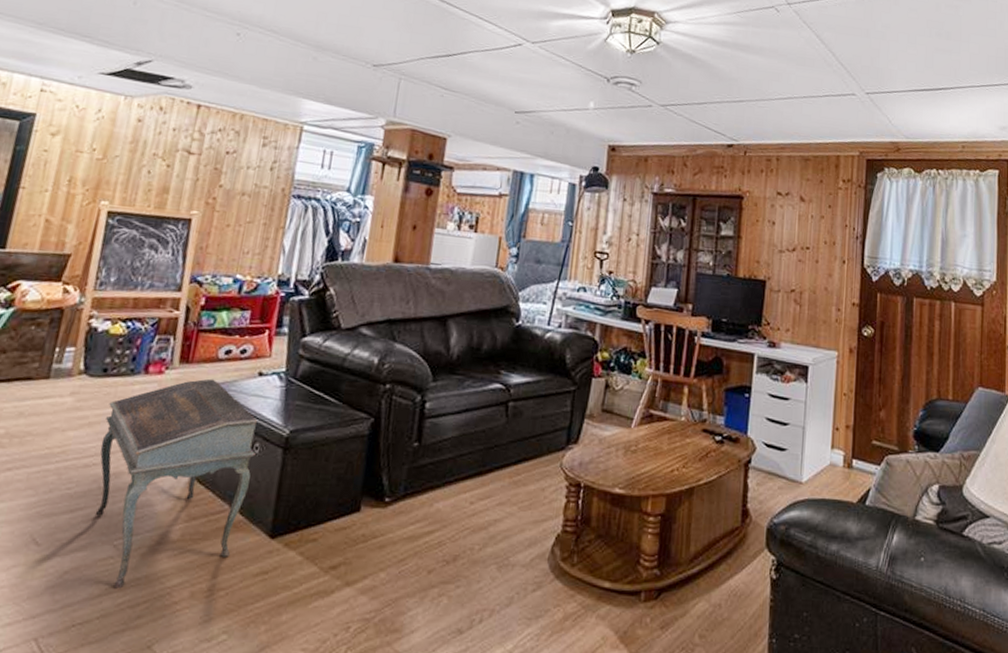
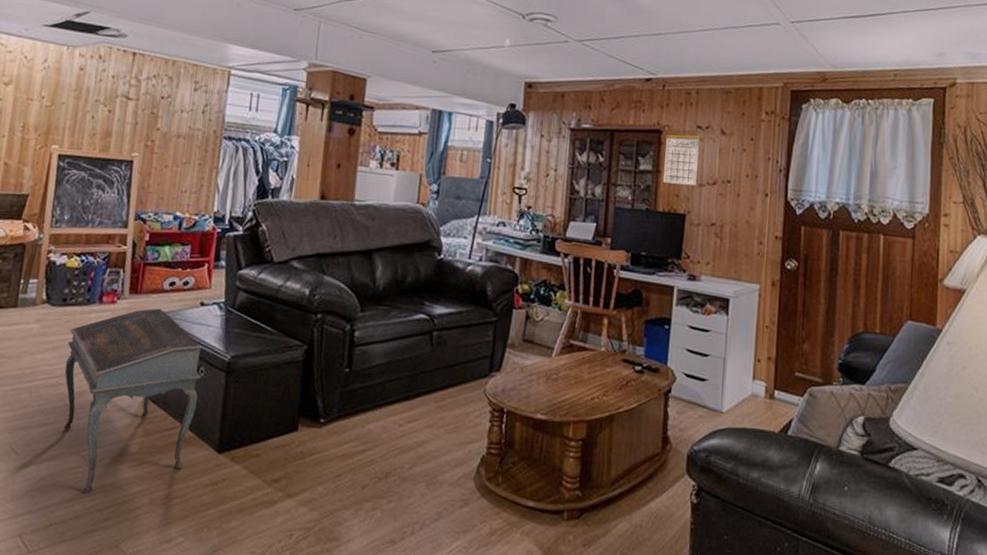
calendar: none [744,200,781,252] -> present [663,134,701,186]

